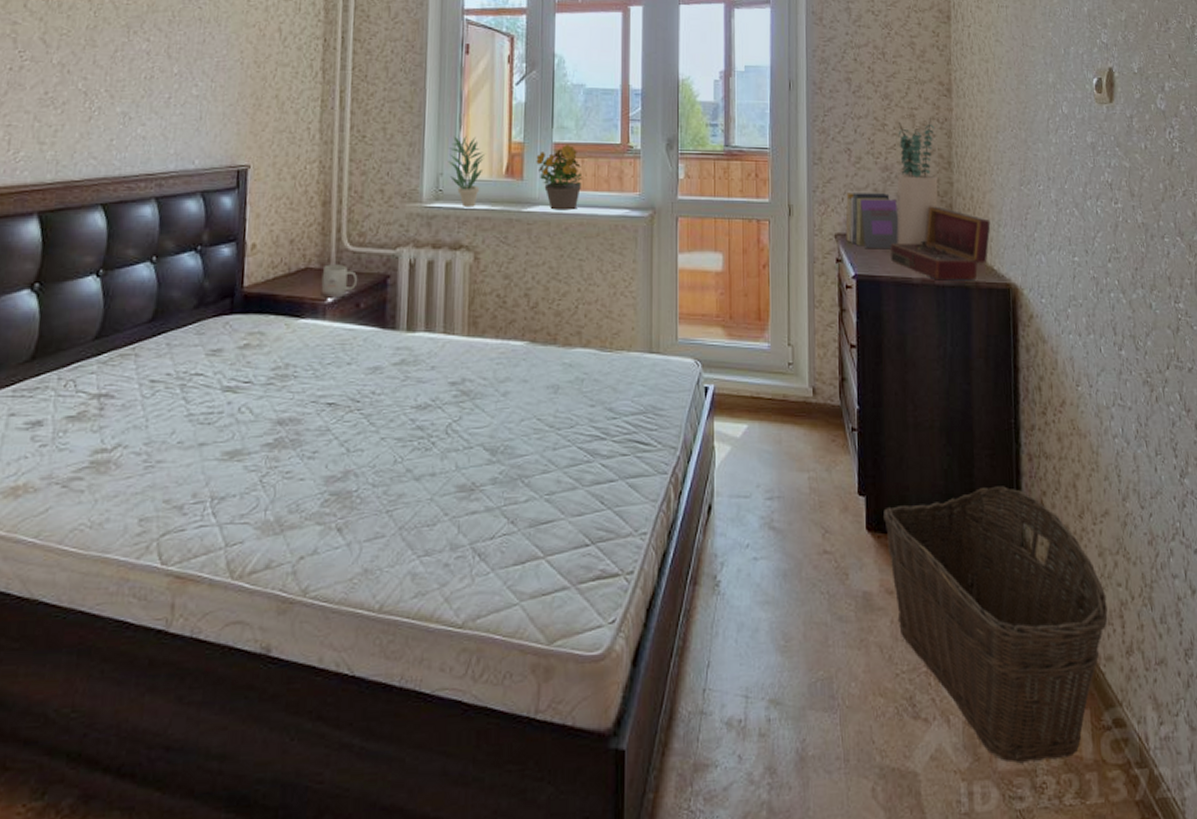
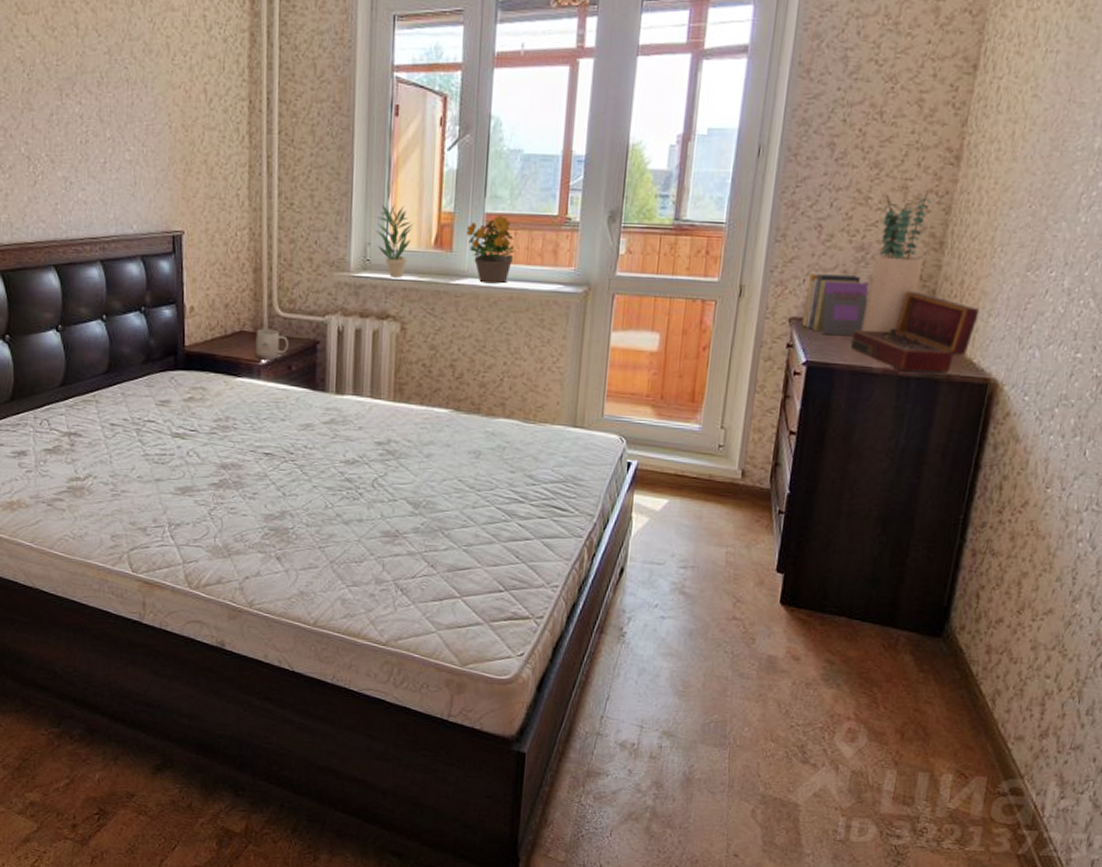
wicker basket: present [884,486,1108,764] -> none [799,576,1031,812]

